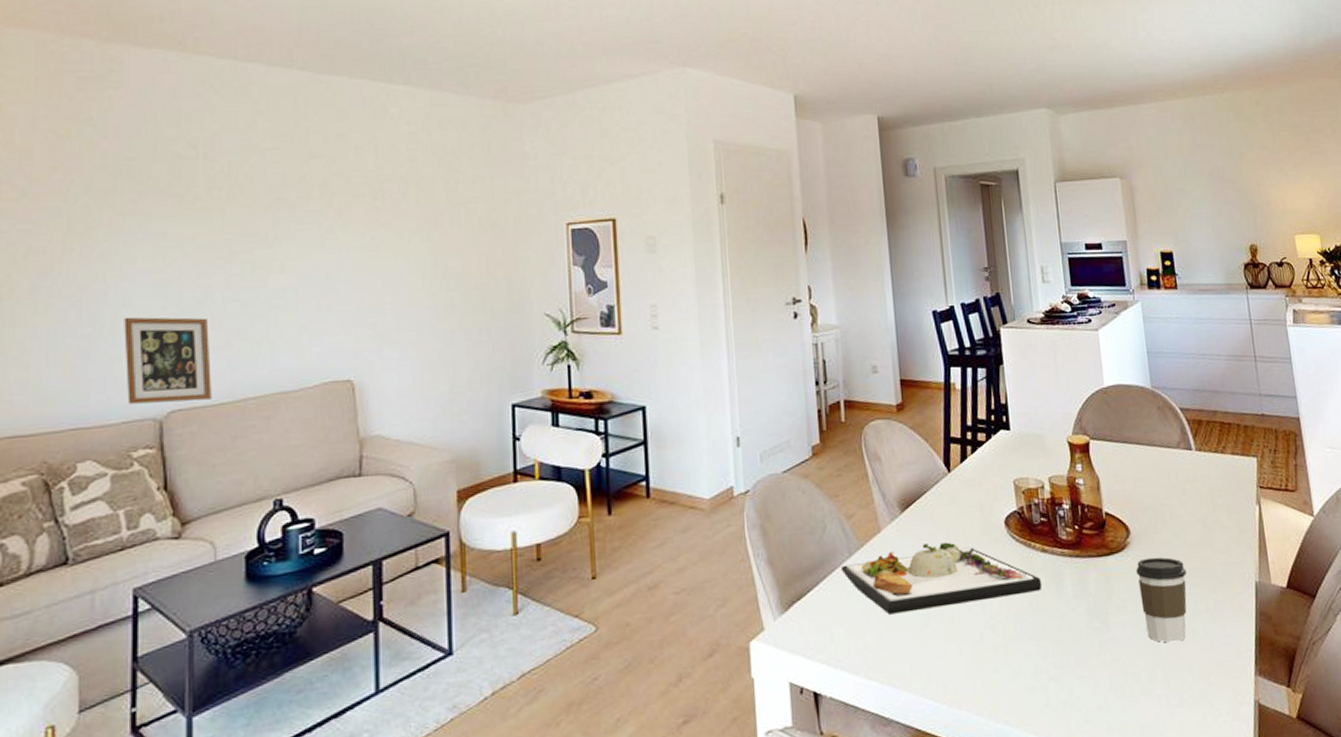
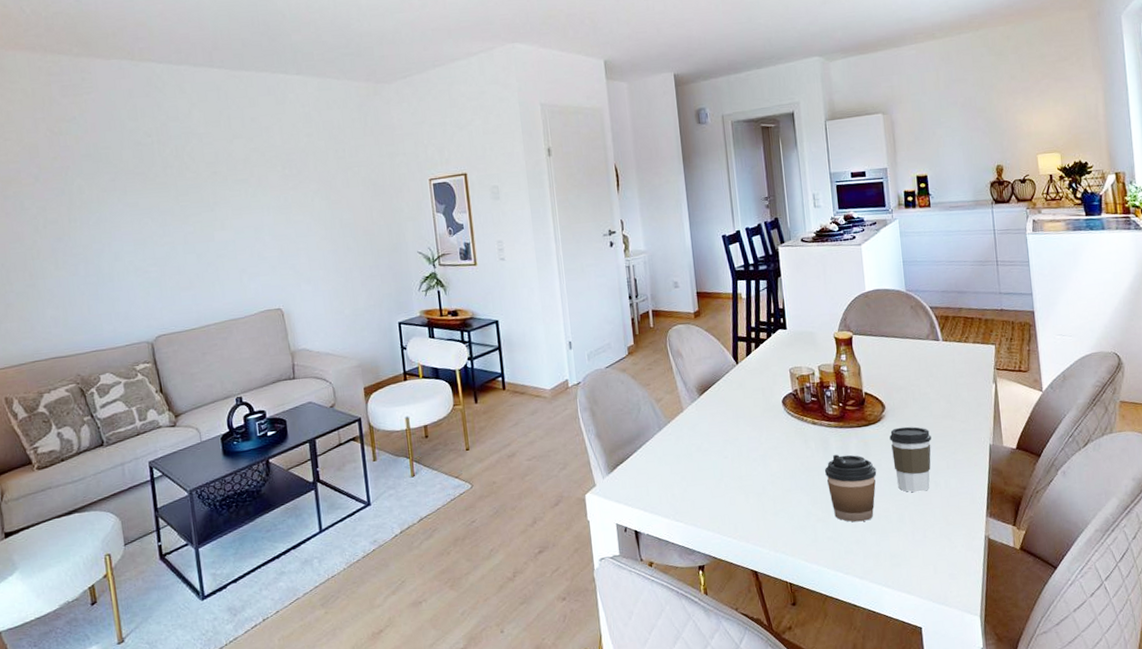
picture frame: present [124,317,212,404] -> none [117,266,185,332]
dinner plate: present [840,542,1042,615] -> none [653,418,813,474]
coffee cup: none [1058,591,1122,682] -> present [825,454,877,522]

